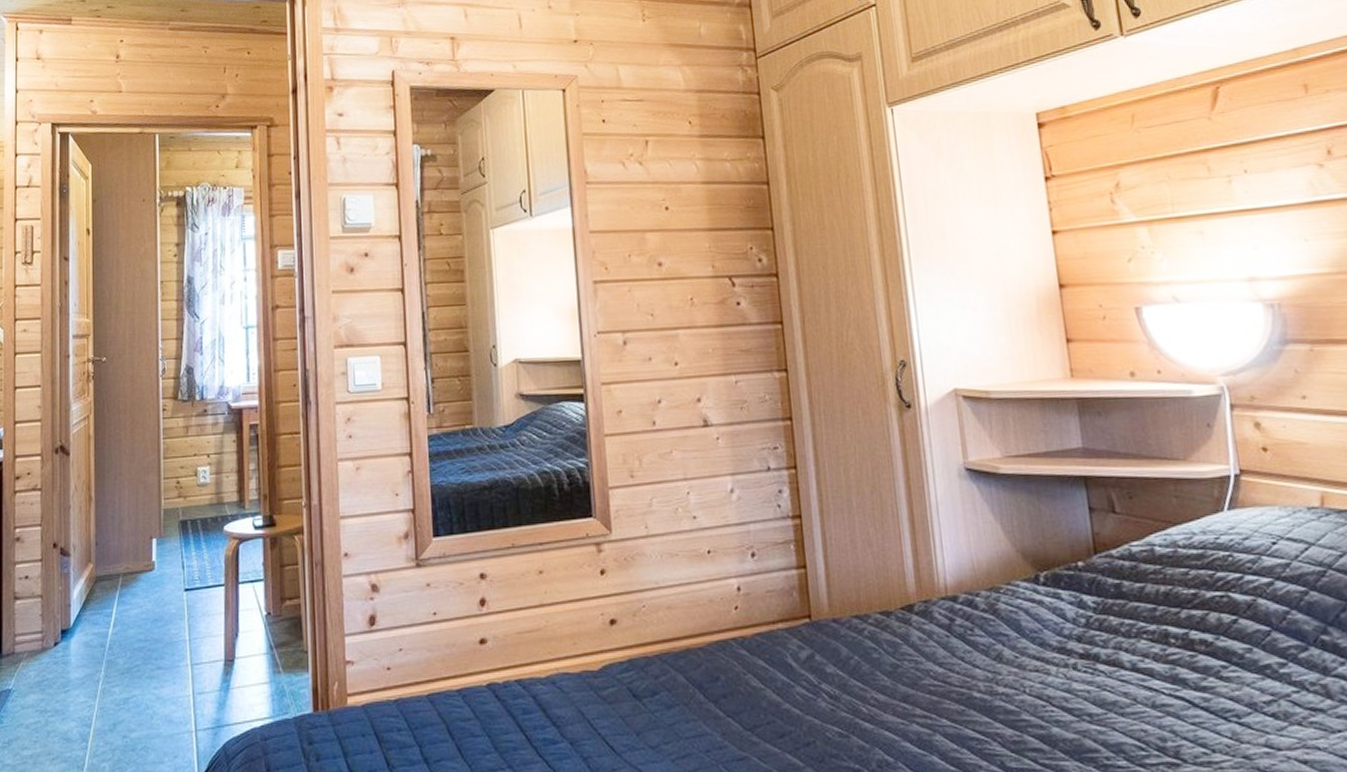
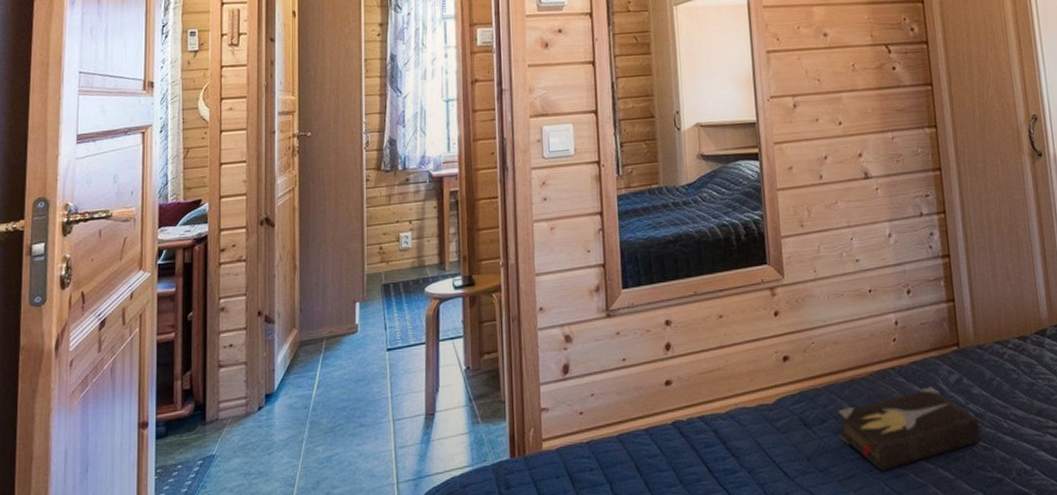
hardback book: none [671,662,836,753] -> present [838,386,981,472]

